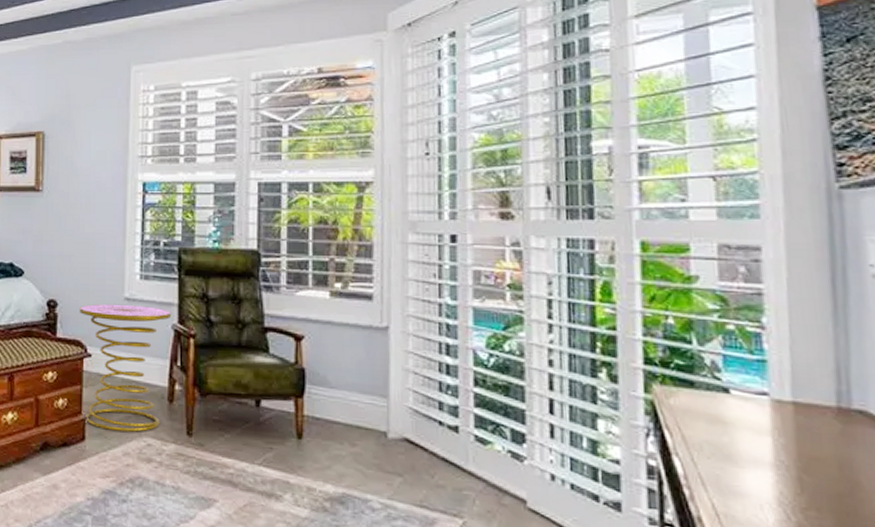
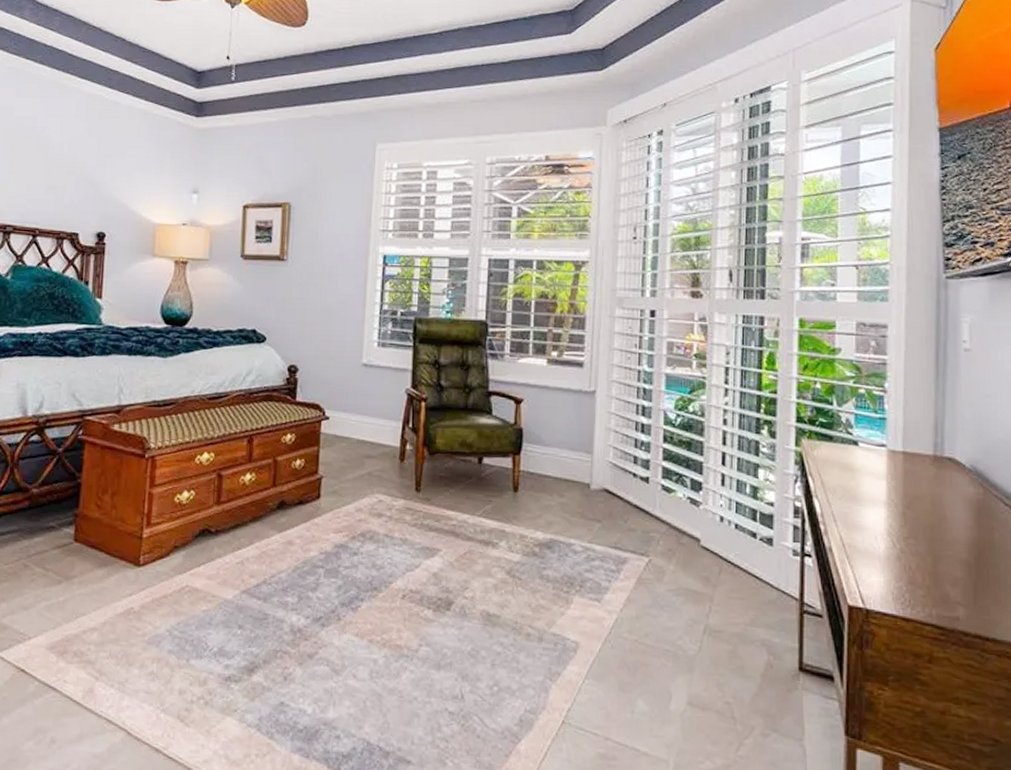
side table: present [79,303,172,432] -> none [318,369,406,489]

